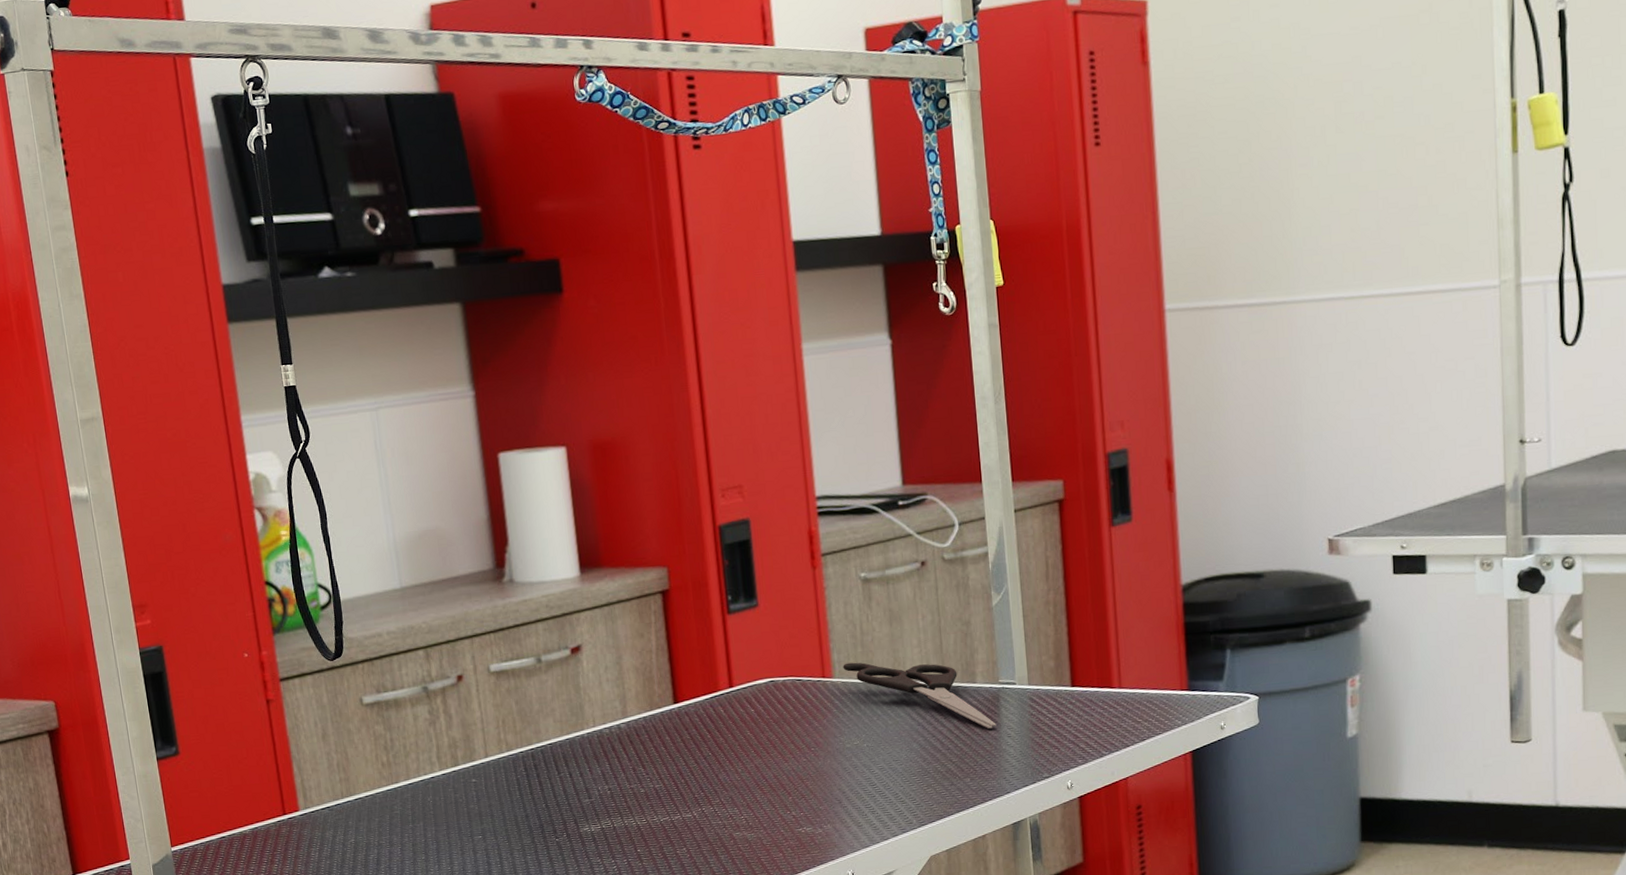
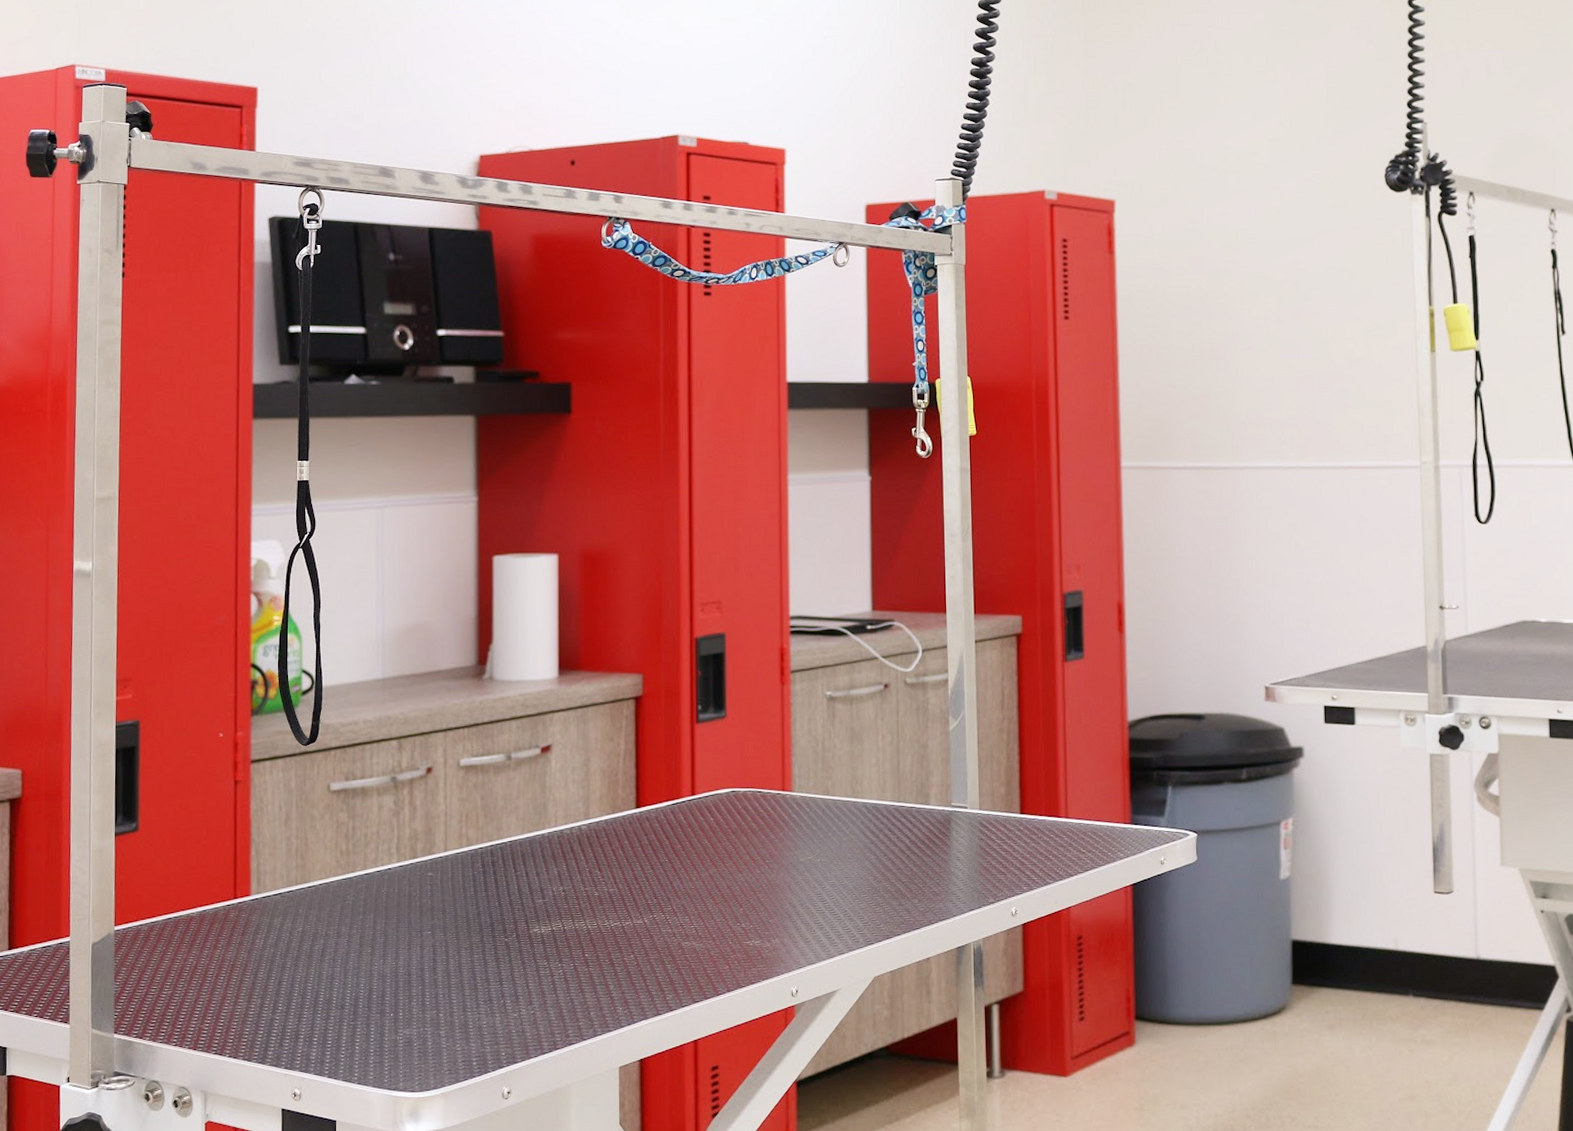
scissors: present [843,662,997,729] -> none [803,777,947,851]

